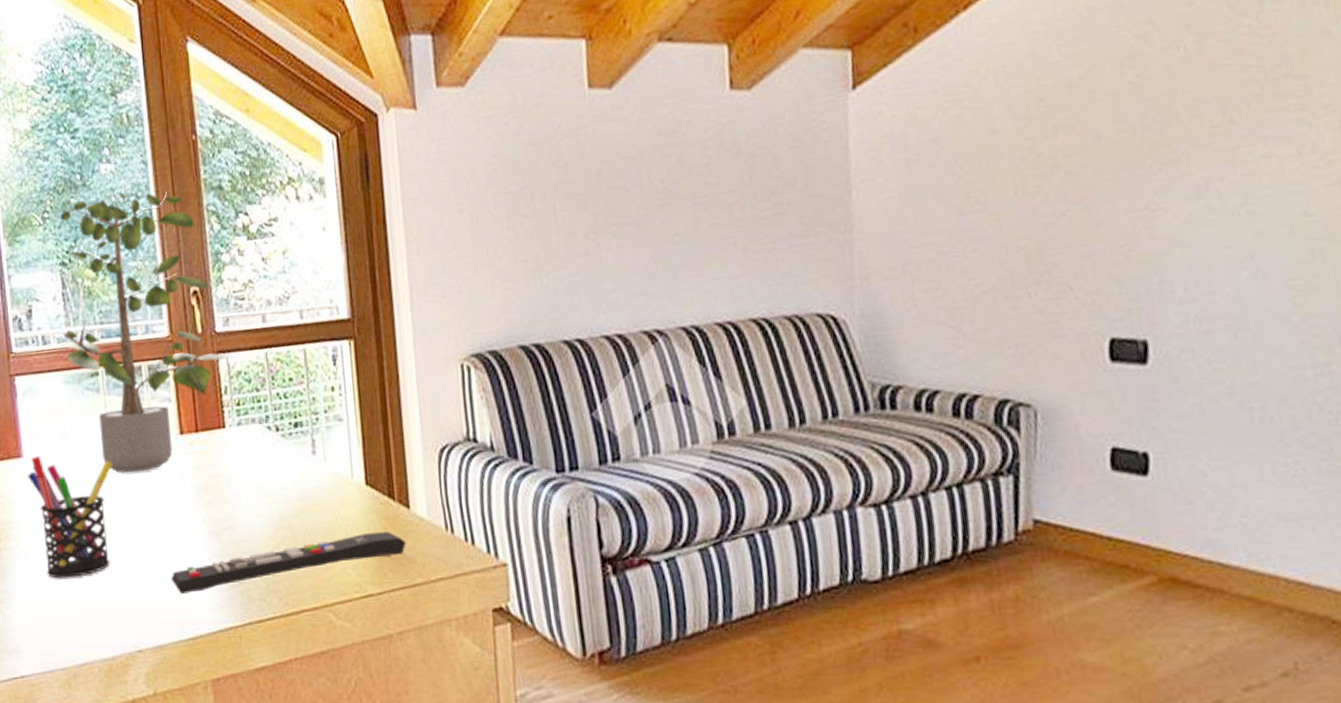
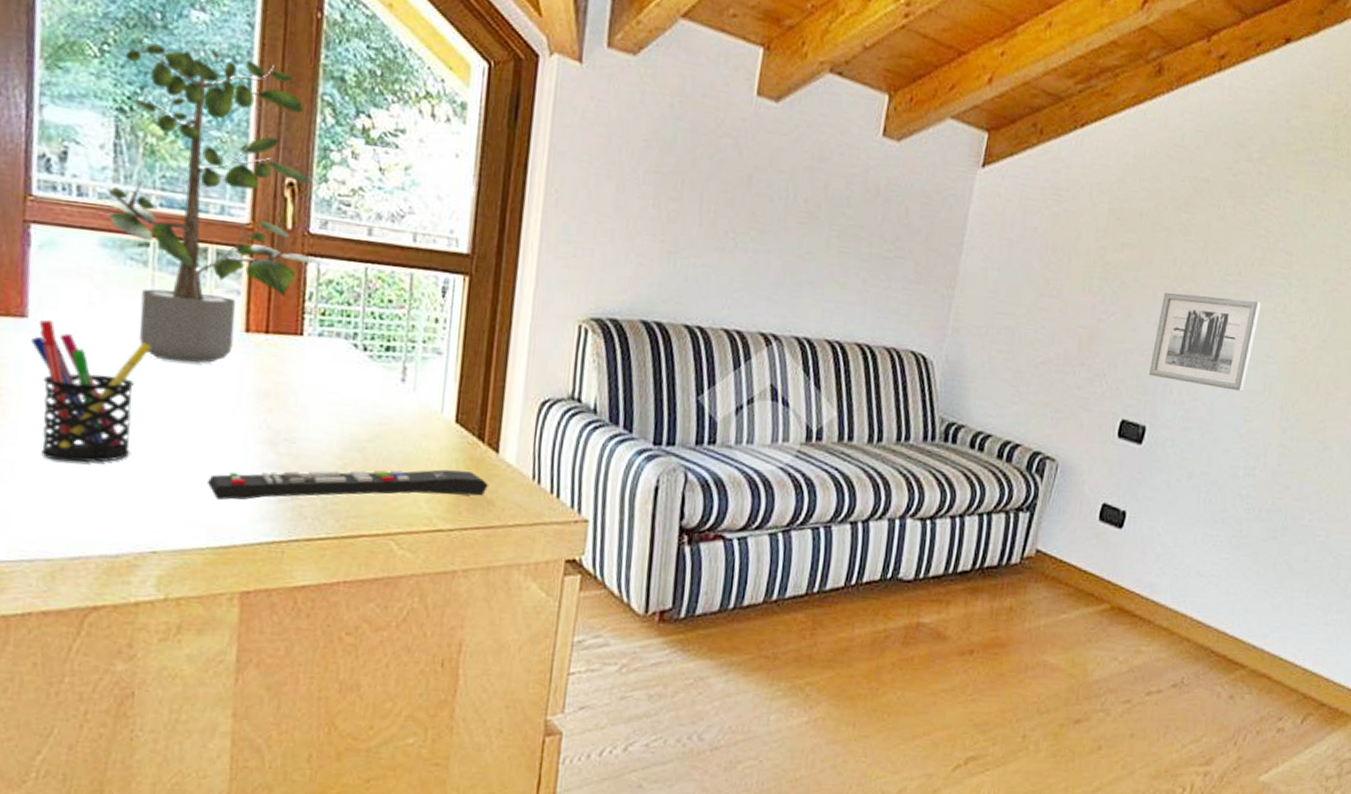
wall art: none [1127,148,1282,277] -> present [1148,292,1261,391]

